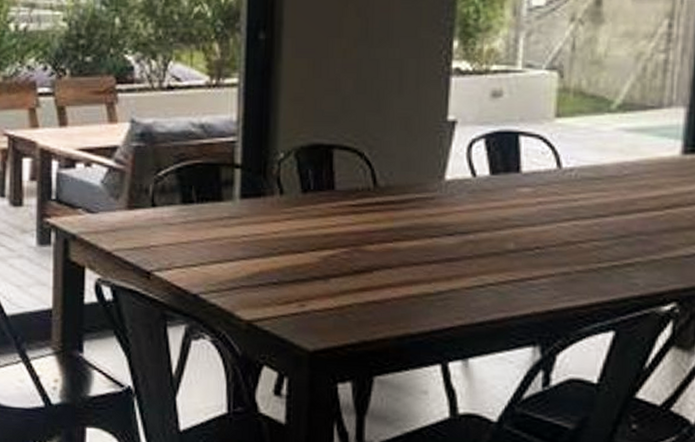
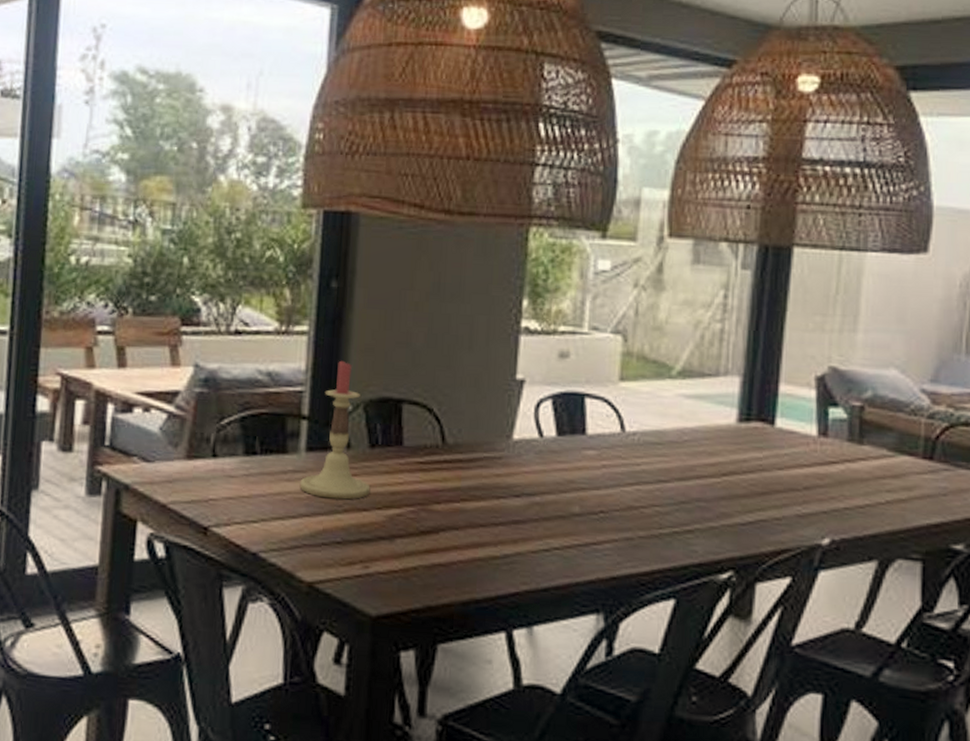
candlestick: none [235,110,304,243] -> present [299,360,371,500]

